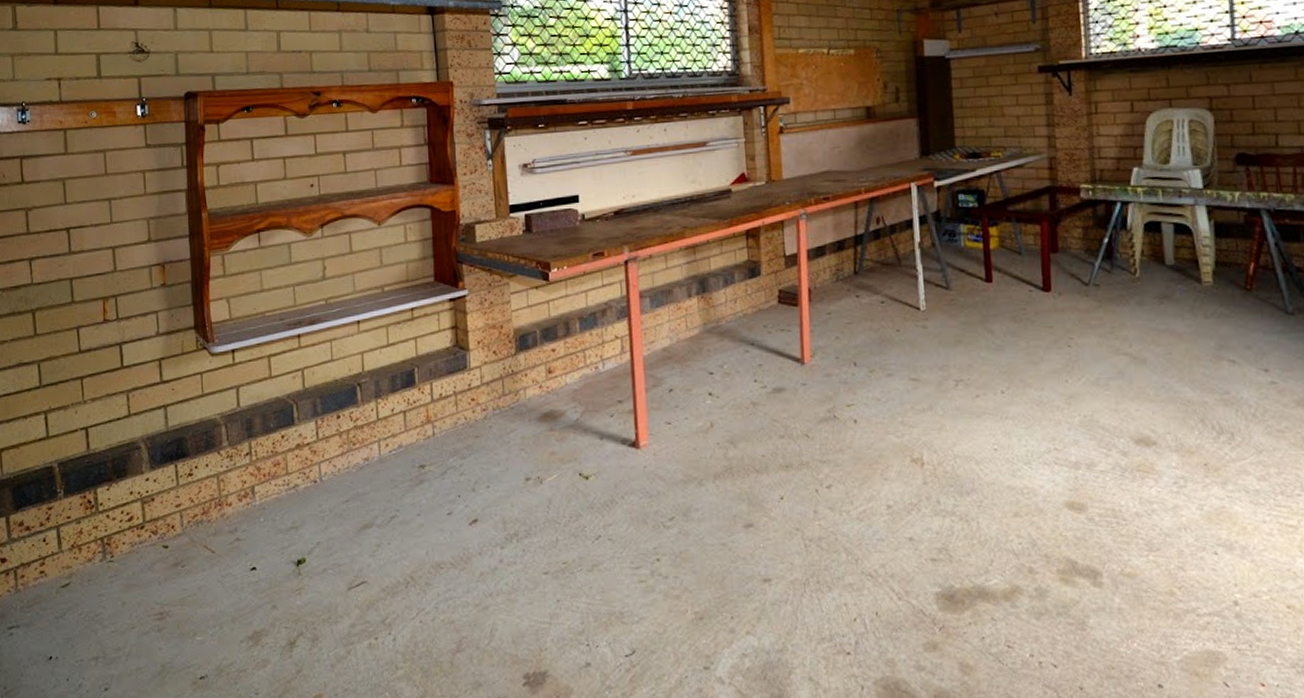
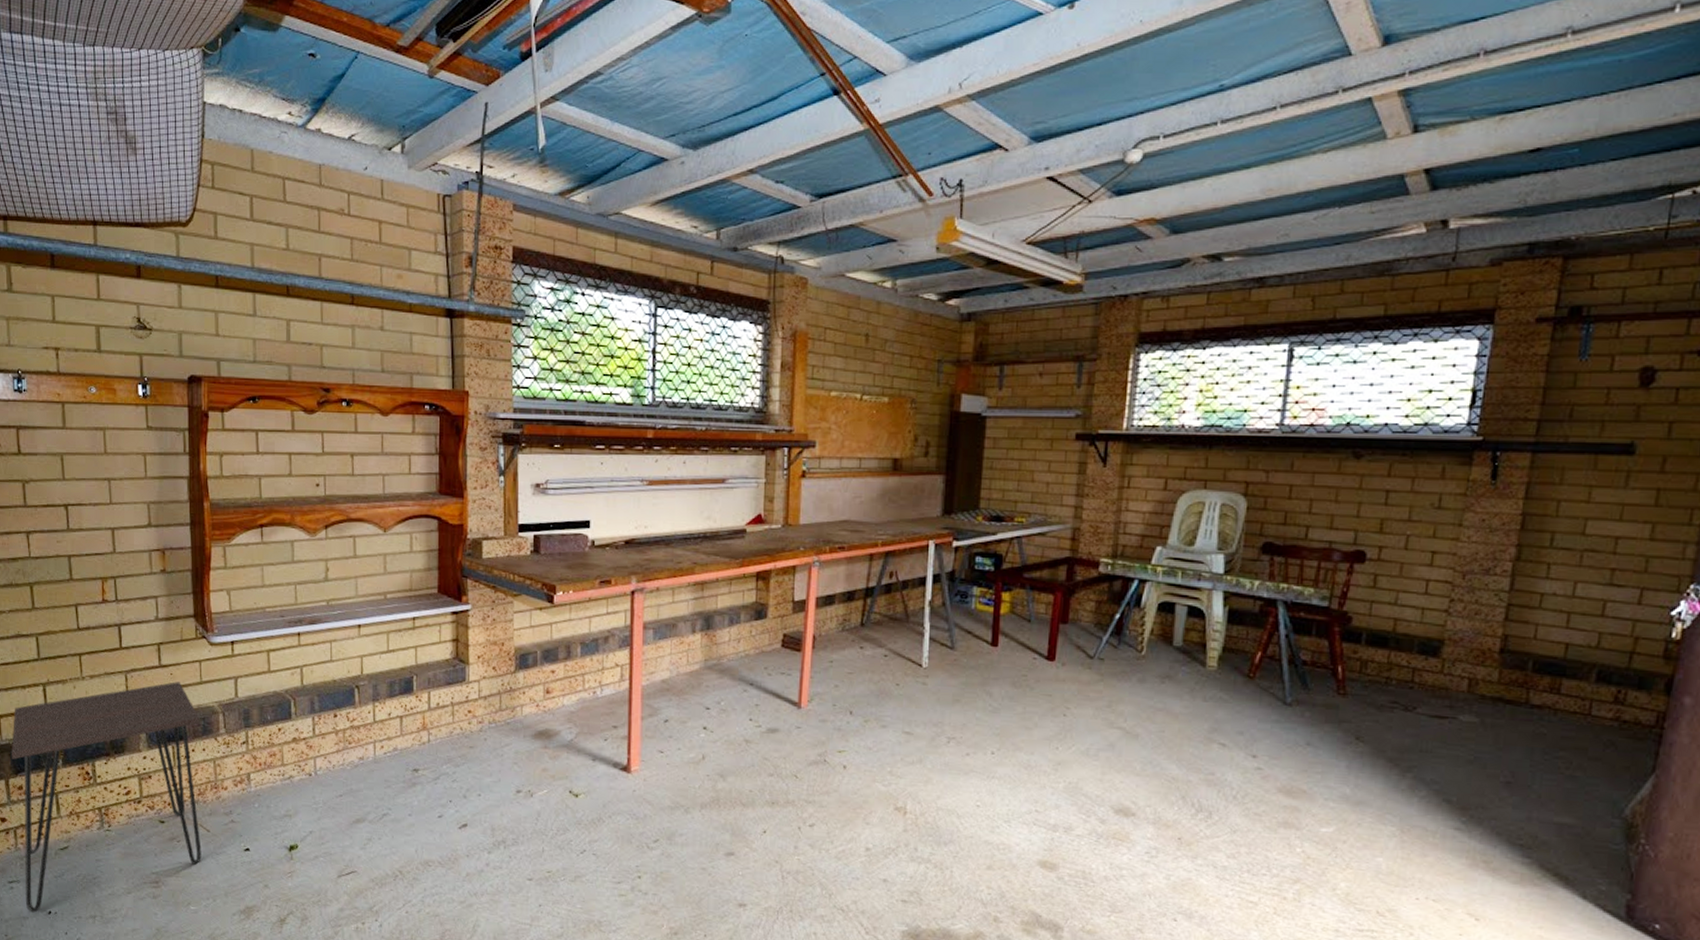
desk: none [13,397,207,660] -> present [12,682,202,913]

